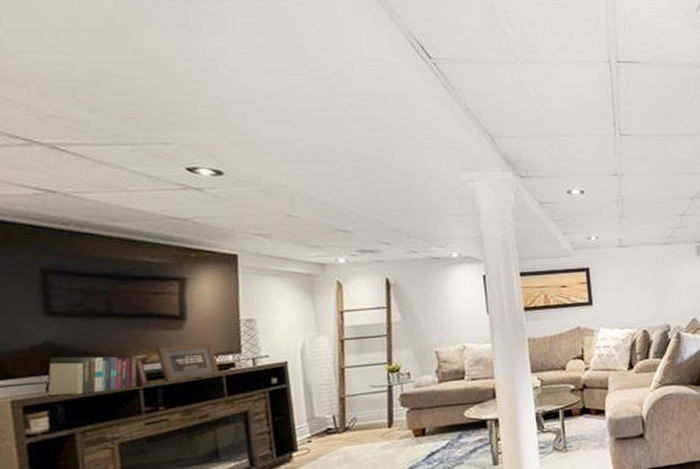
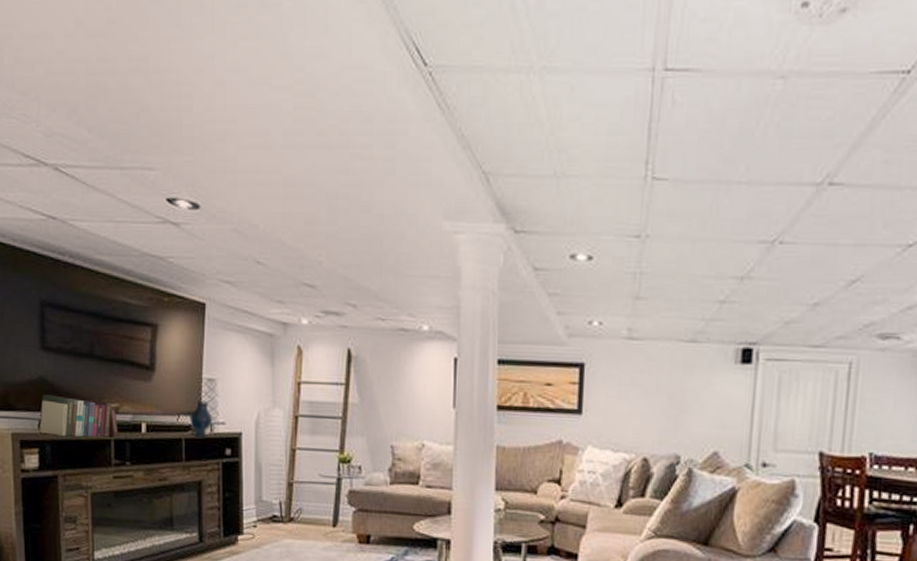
picture frame: present [157,344,220,383] -> none [128,397,180,438]
vase: none [228,340,256,374] -> present [188,401,213,439]

